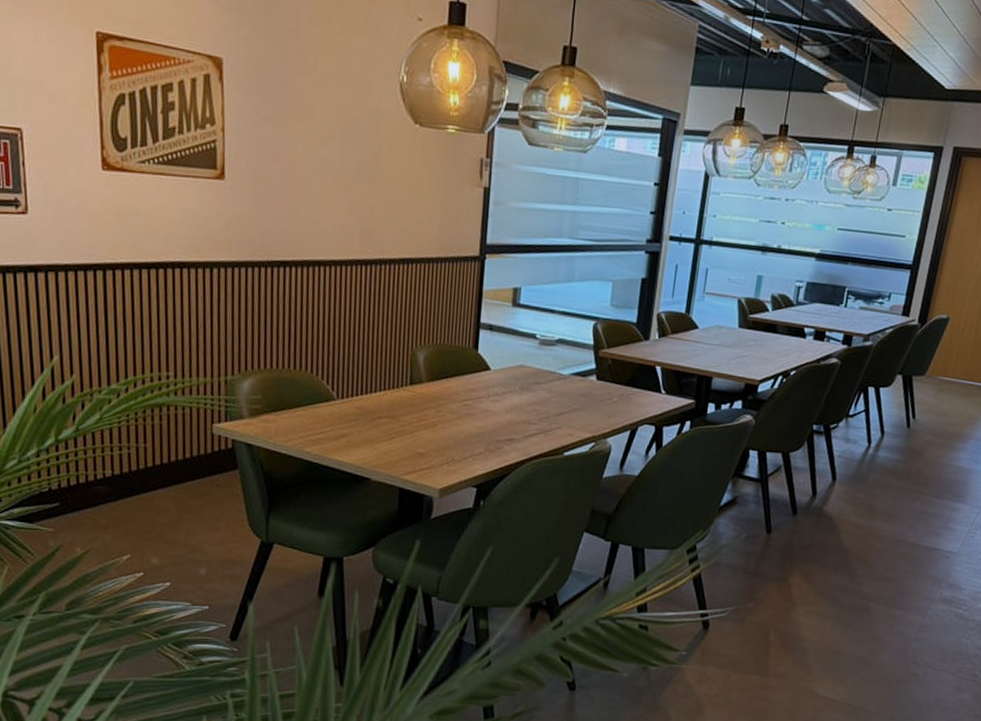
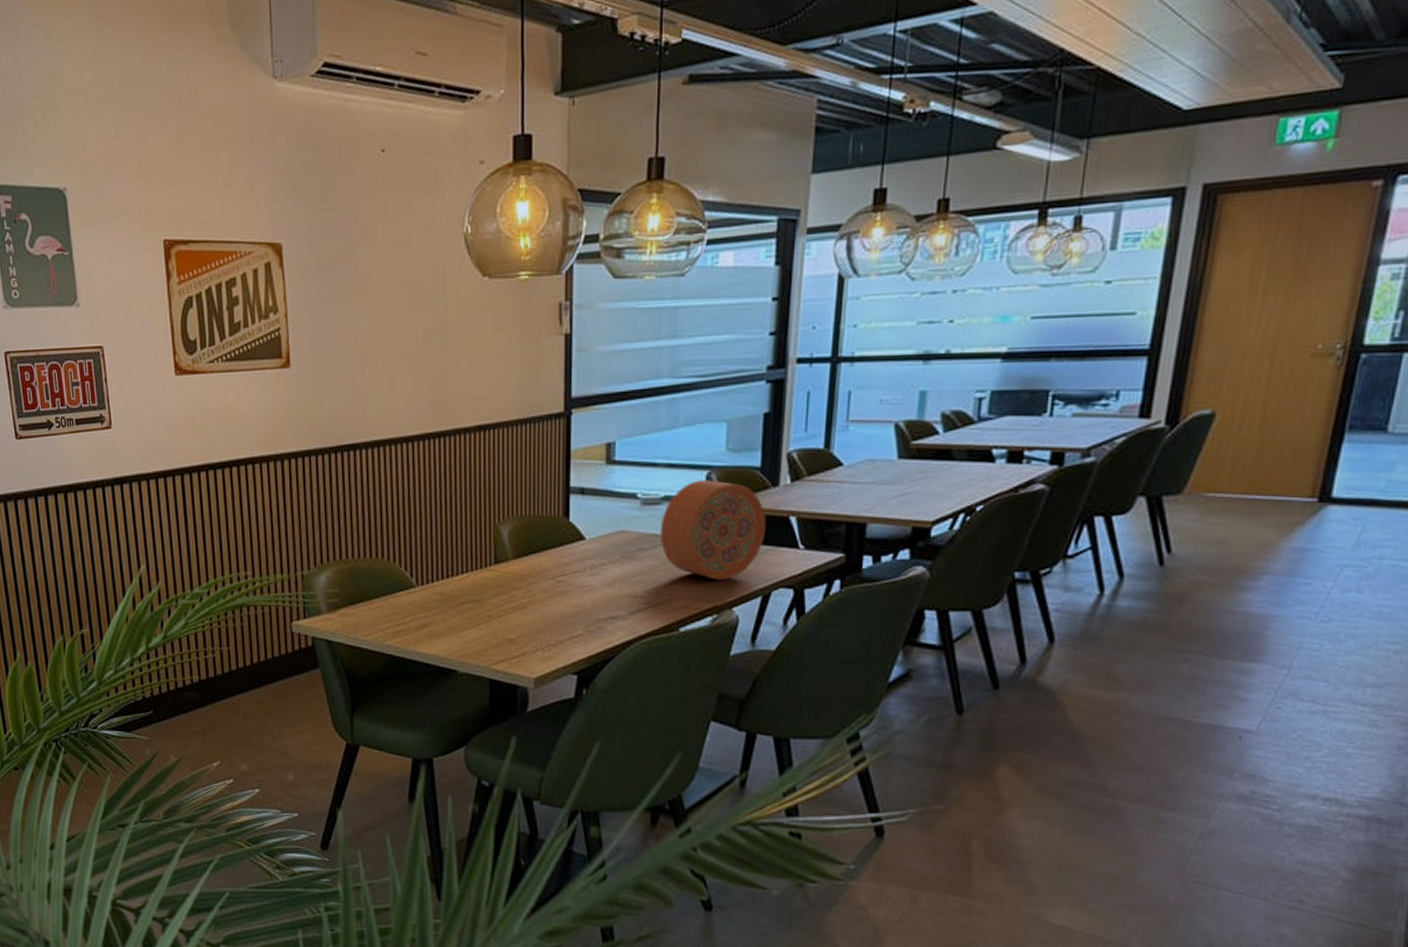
plate: none [553,328,638,415] -> present [660,480,767,580]

